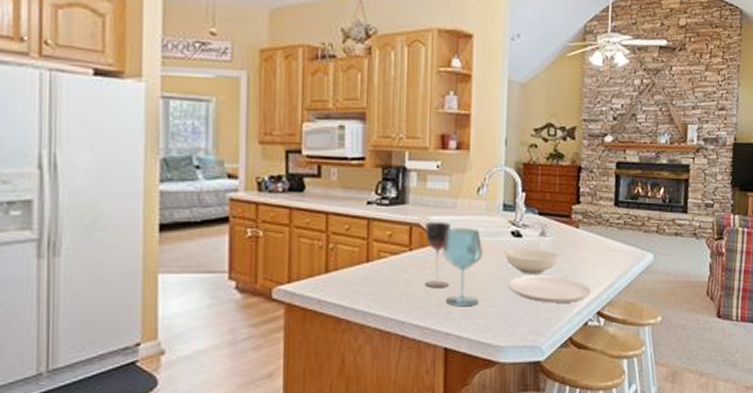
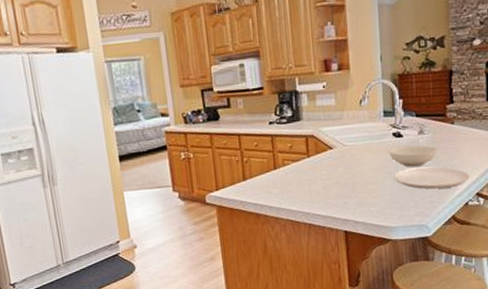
wineglass: present [425,221,451,289] -> none [319,131,343,186]
wine glass: present [442,228,484,307] -> none [334,134,370,199]

